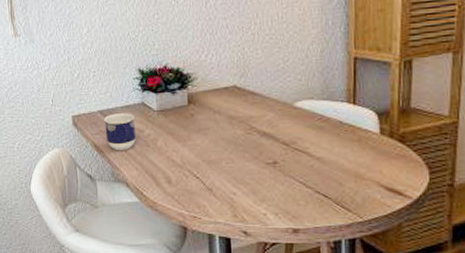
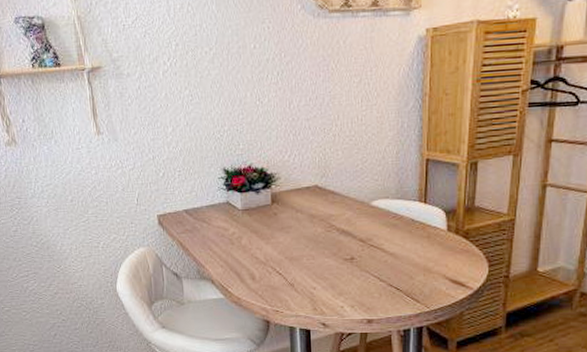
cup: present [103,113,136,151] -> none [189,212,221,250]

